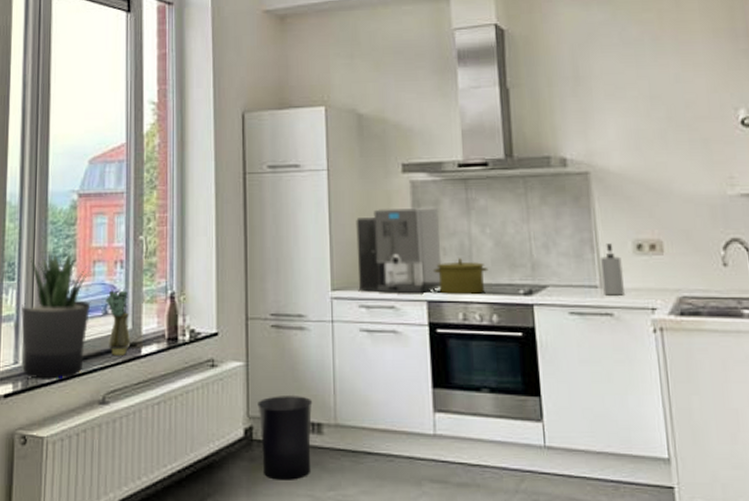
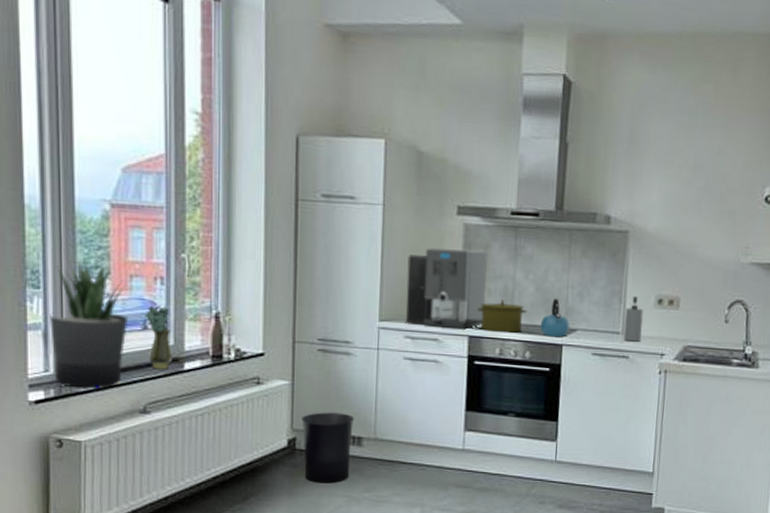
kettle: none [505,252,539,296] -> present [540,298,570,338]

